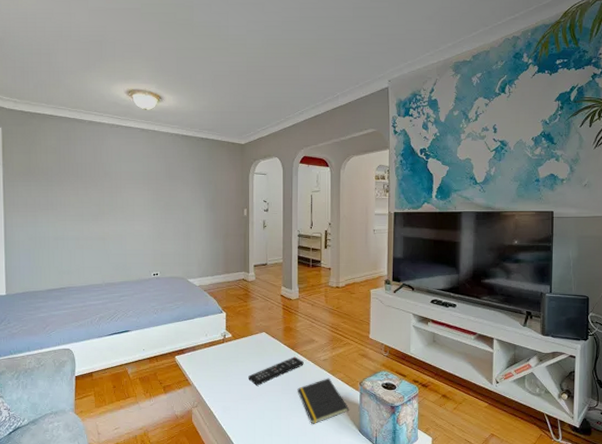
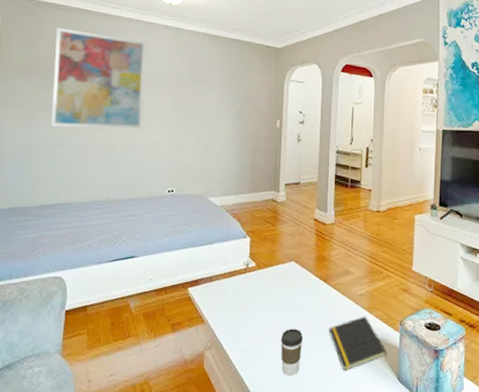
wall art: none [50,135,128,222] -> present [51,27,146,130]
remote control: present [248,357,304,386] -> none [272,290,337,324]
coffee cup: none [256,389,275,429] -> present [280,328,303,376]

